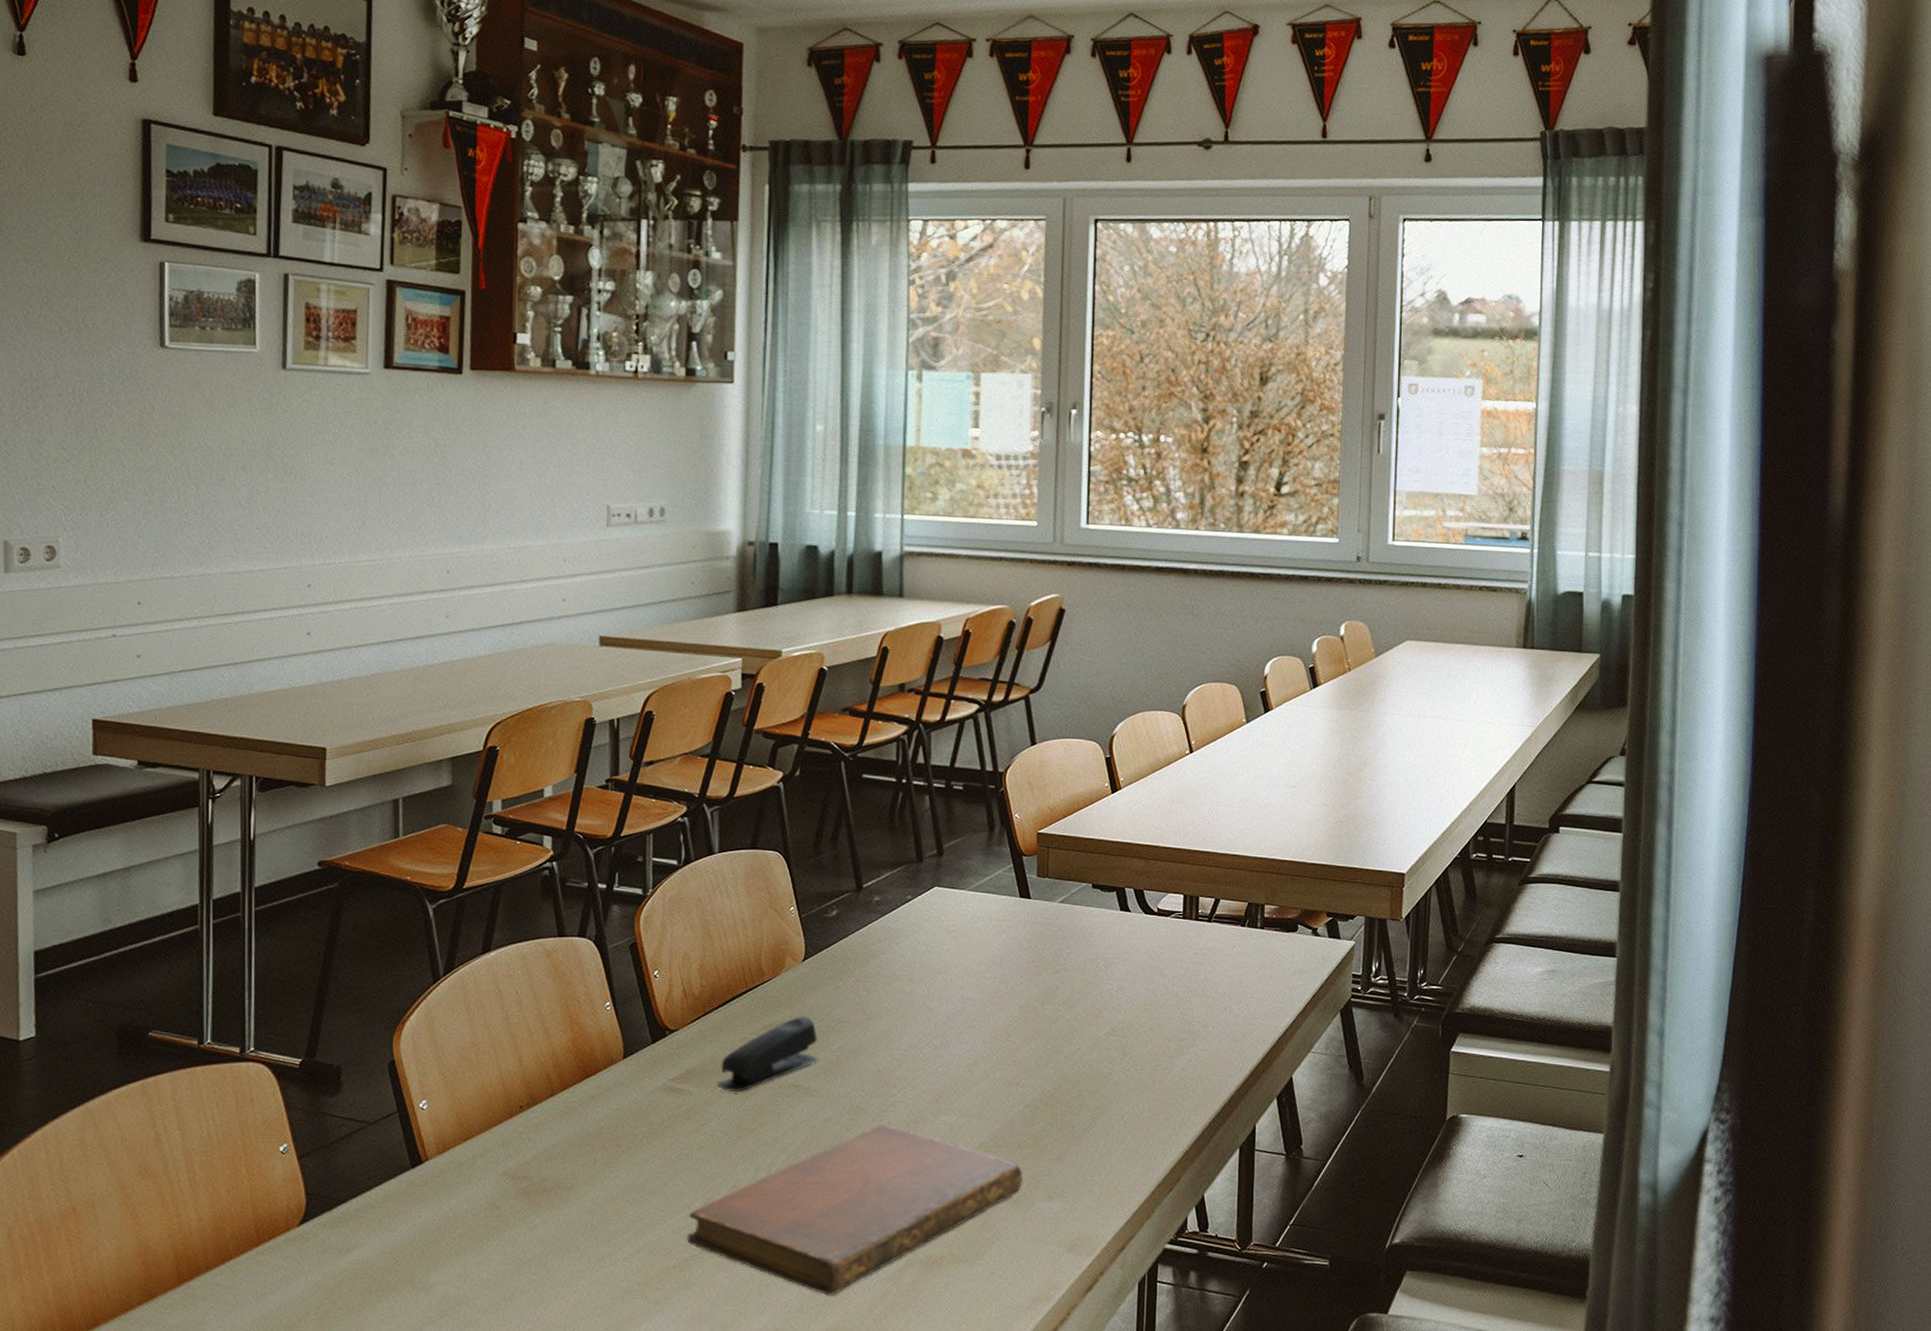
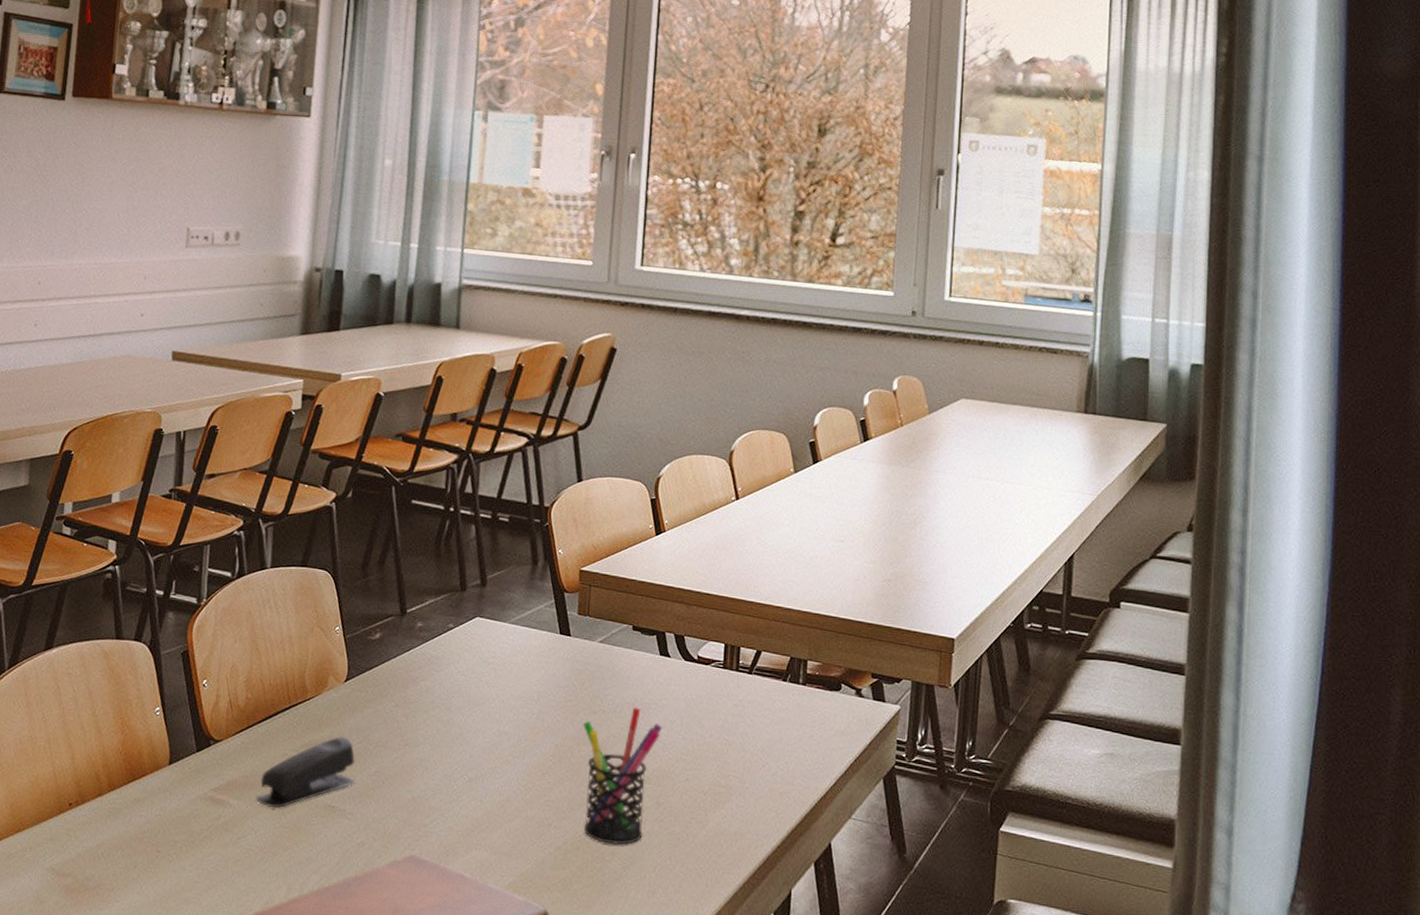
pen holder: none [1047,962,1126,1097] -> present [583,706,663,845]

